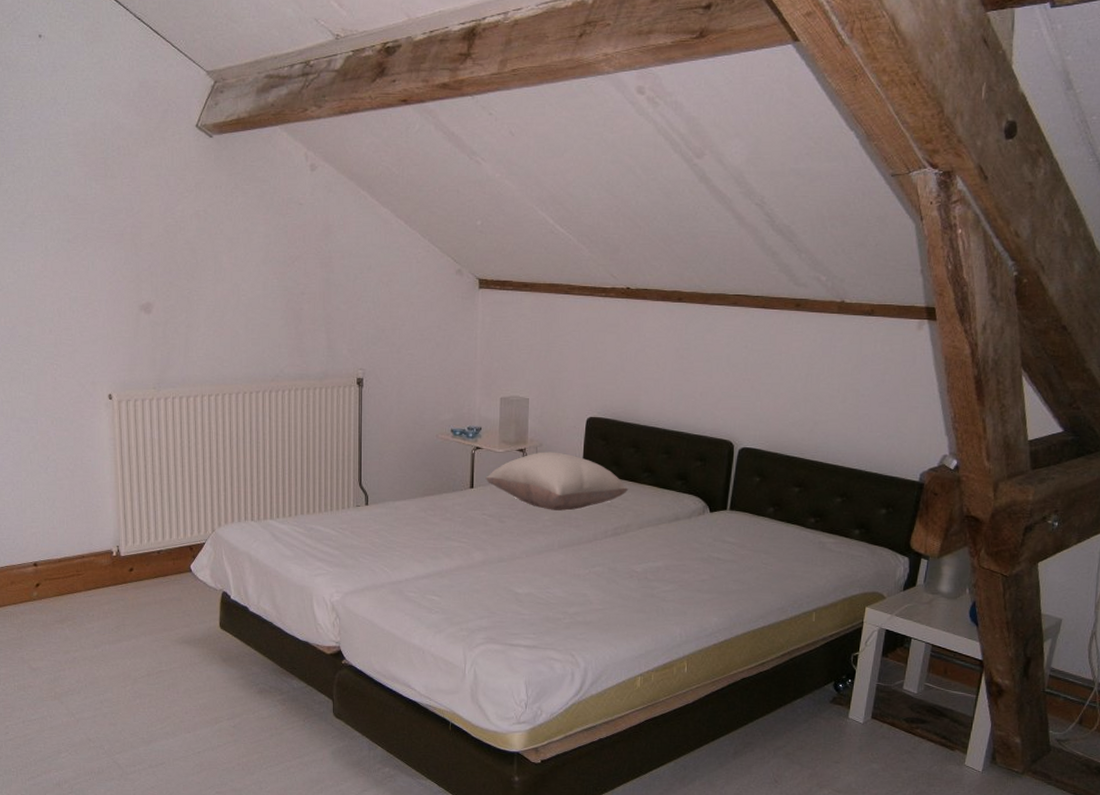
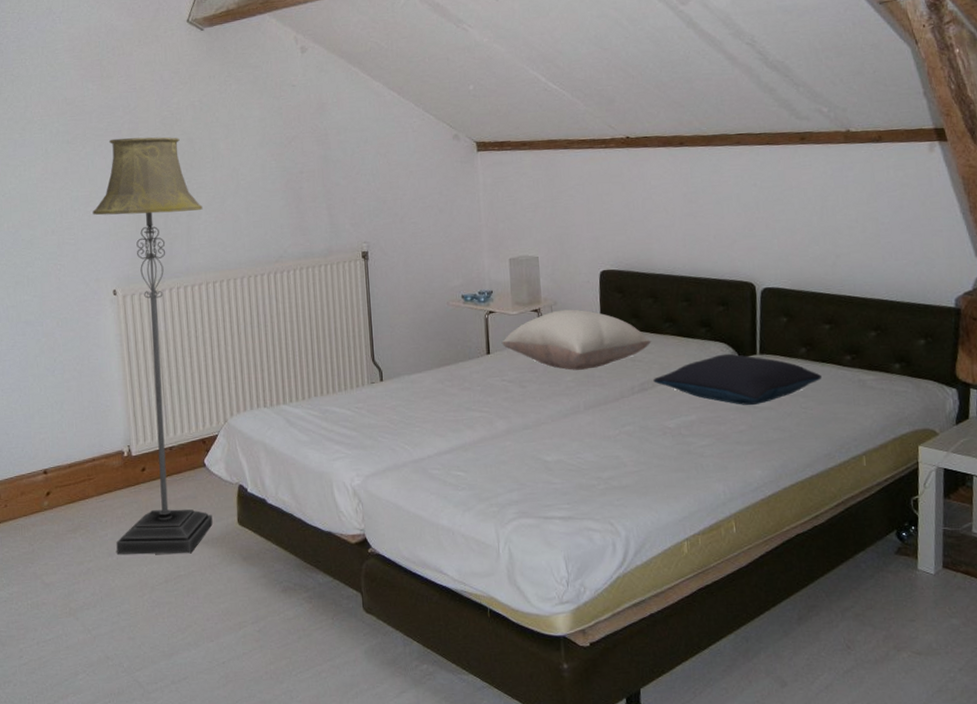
floor lamp: none [91,242,202,652] -> present [92,137,213,555]
pillow: none [626,507,786,558] -> present [653,353,823,406]

